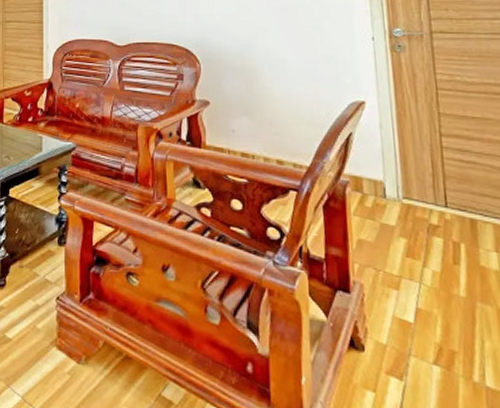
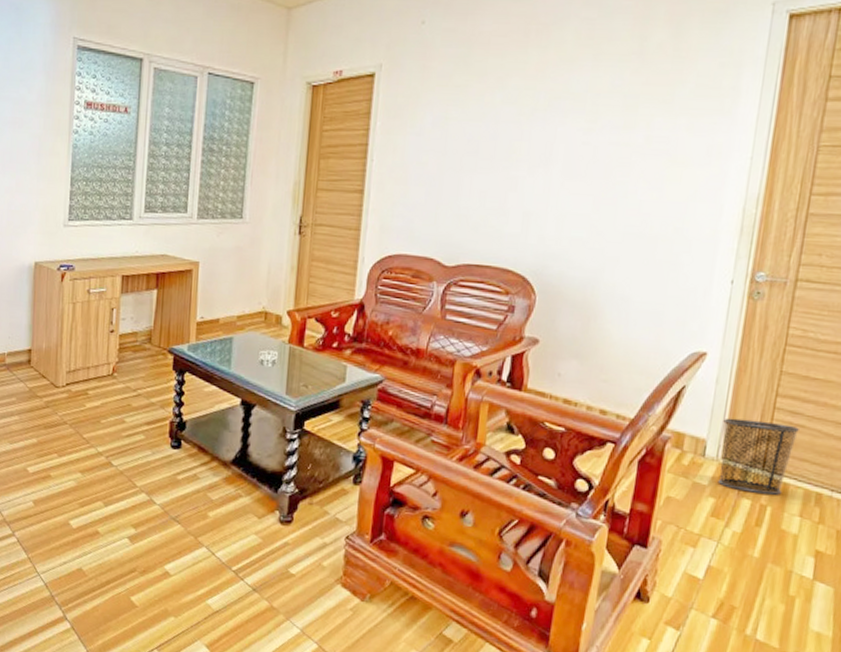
waste bin: none [395,159,472,233] -> present [718,418,799,496]

